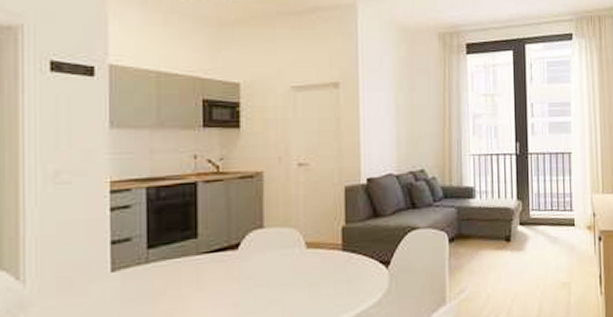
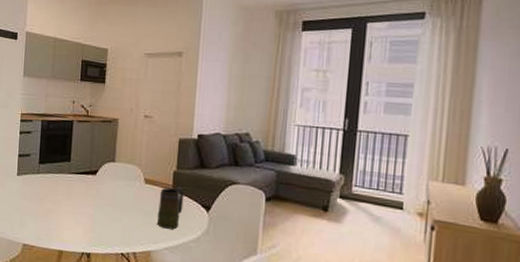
mug: none [326,244,358,299] -> present [157,186,184,229]

